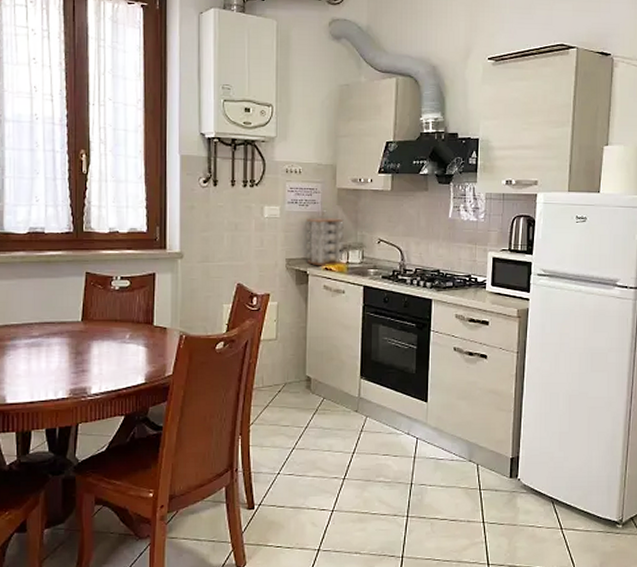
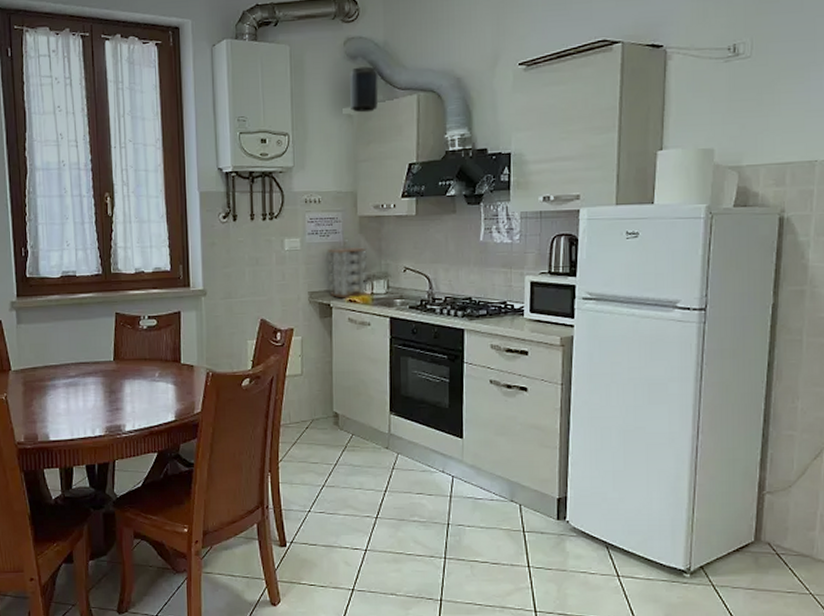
soda can: none [332,47,360,91] -> present [349,66,379,113]

